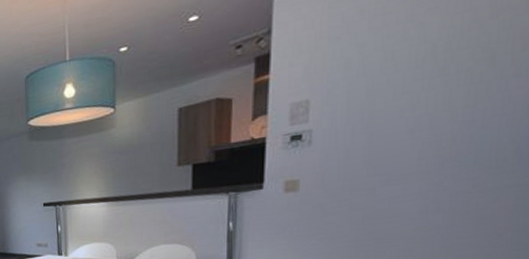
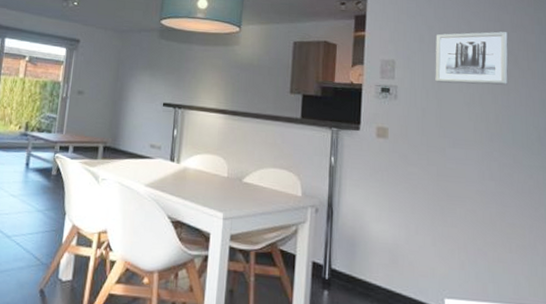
wall art: none [365,22,483,113] -> present [435,31,509,85]

